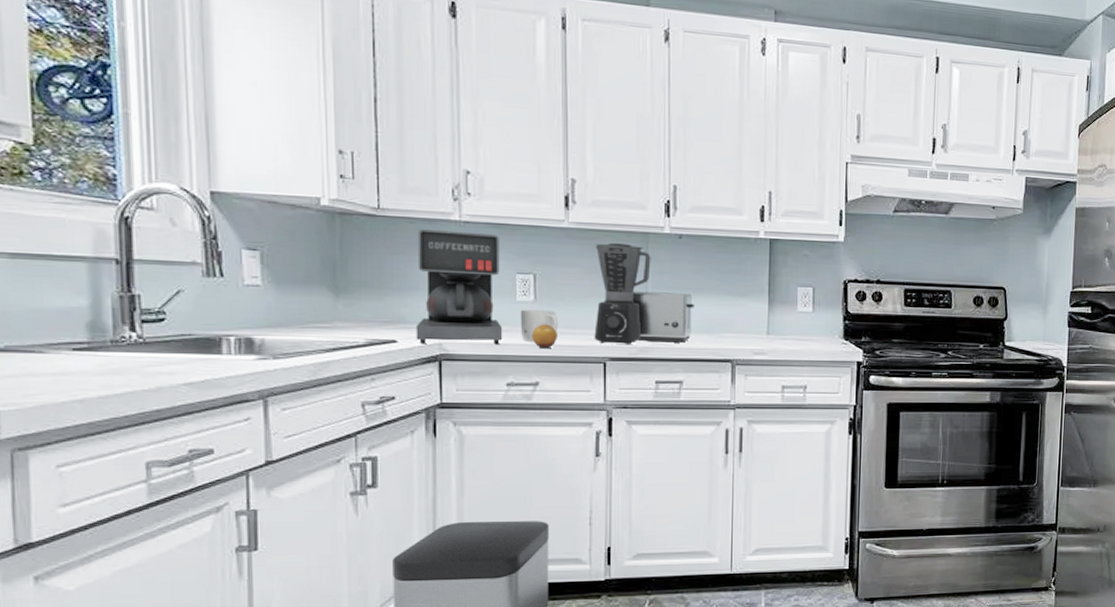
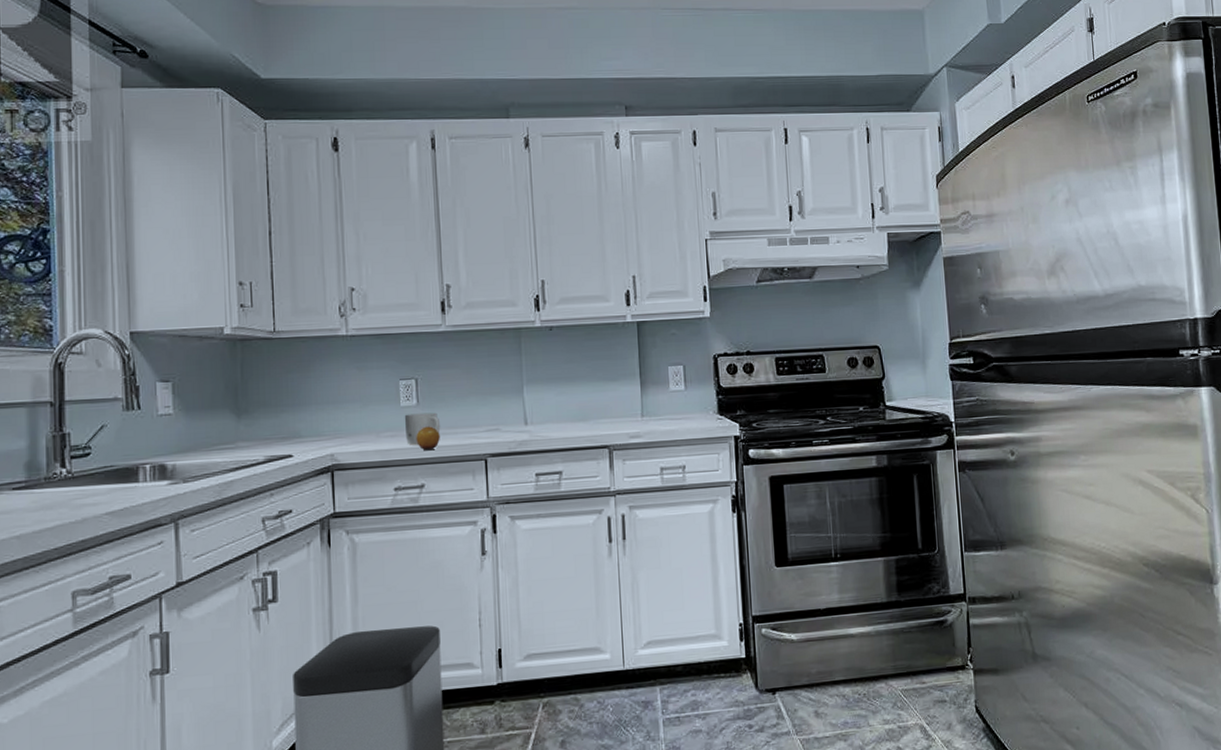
coffee maker: present [415,229,503,345] -> none [309,345,390,457]
blender: present [594,243,651,345] -> none [471,341,525,442]
toaster: present [632,291,694,343] -> none [508,383,569,436]

